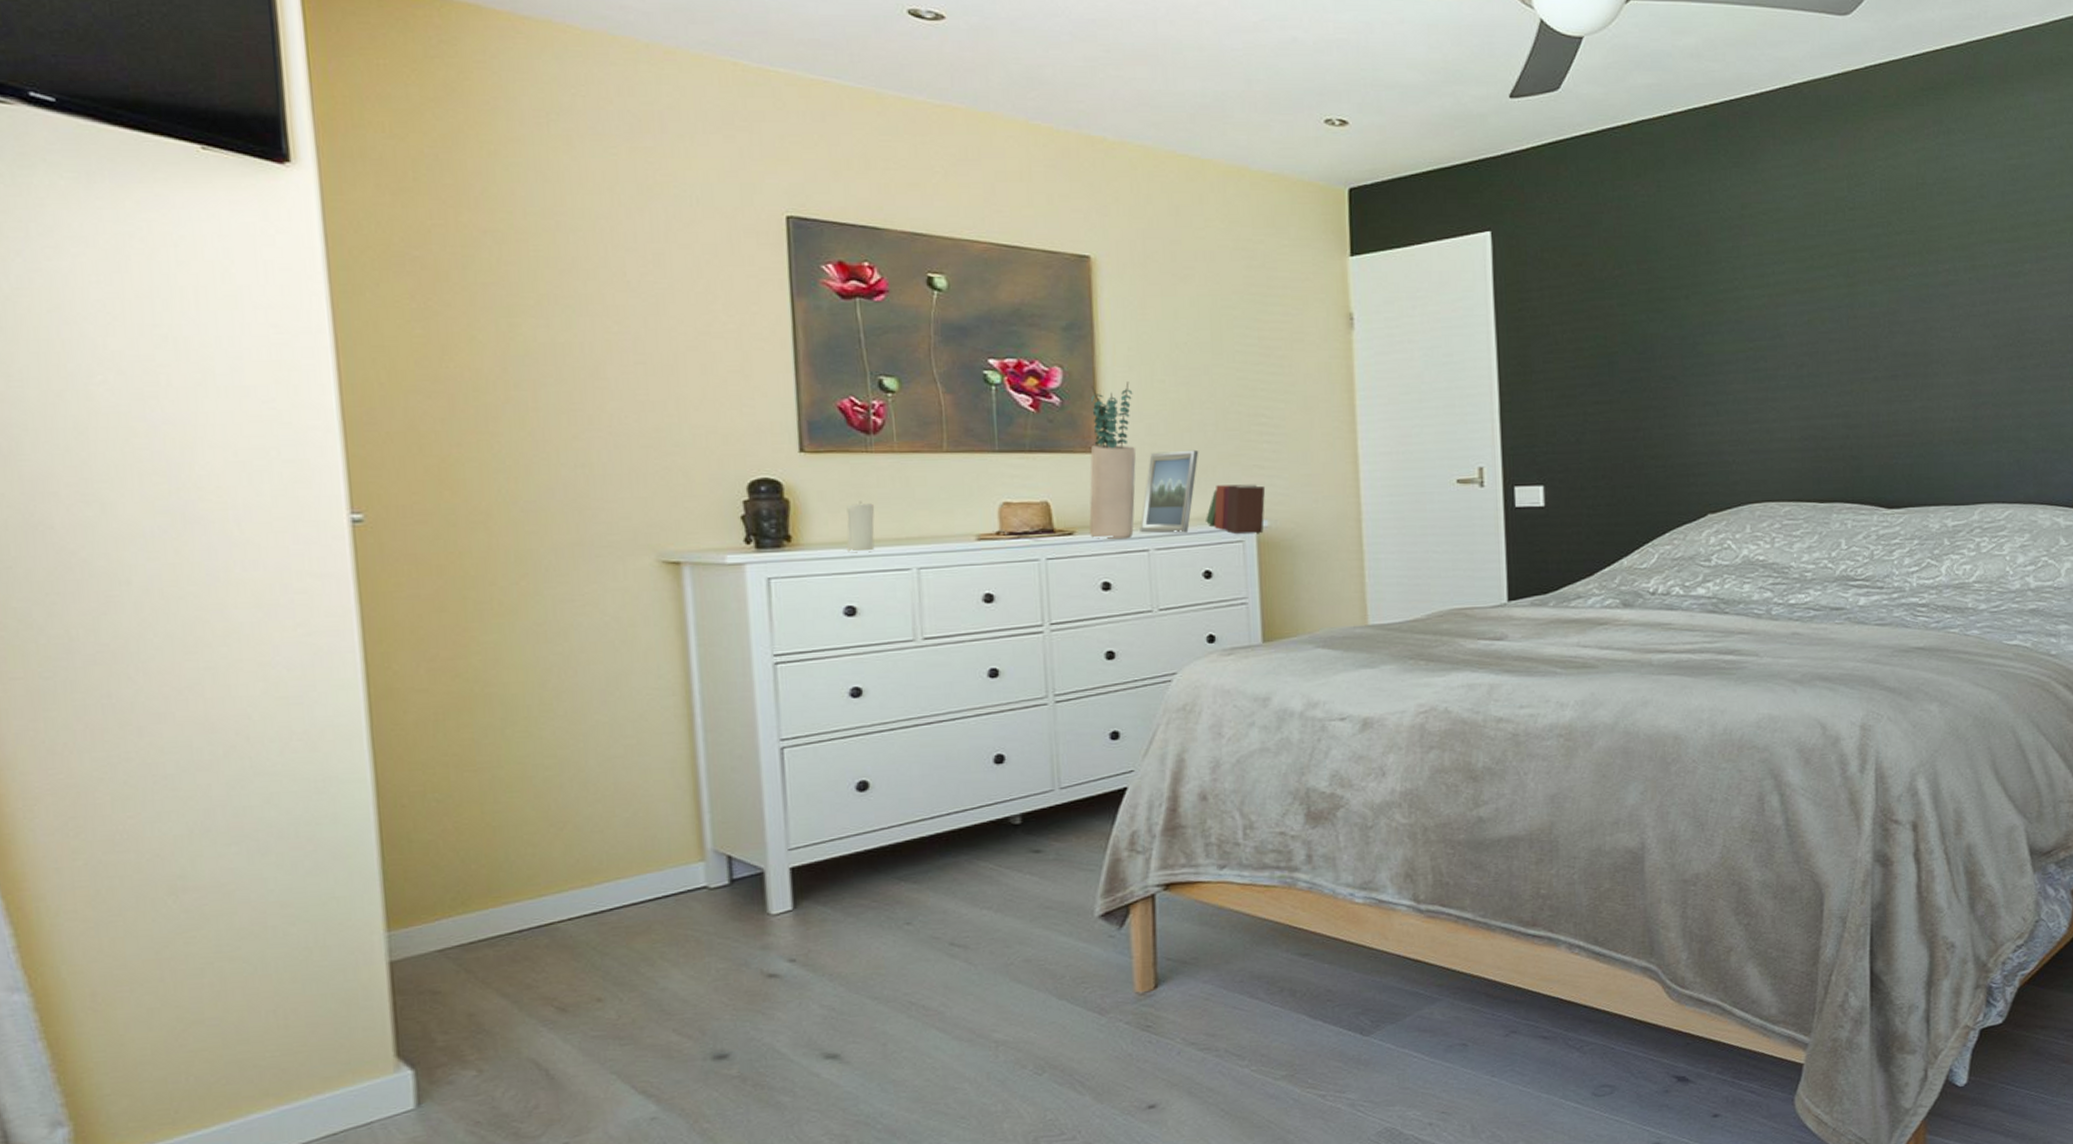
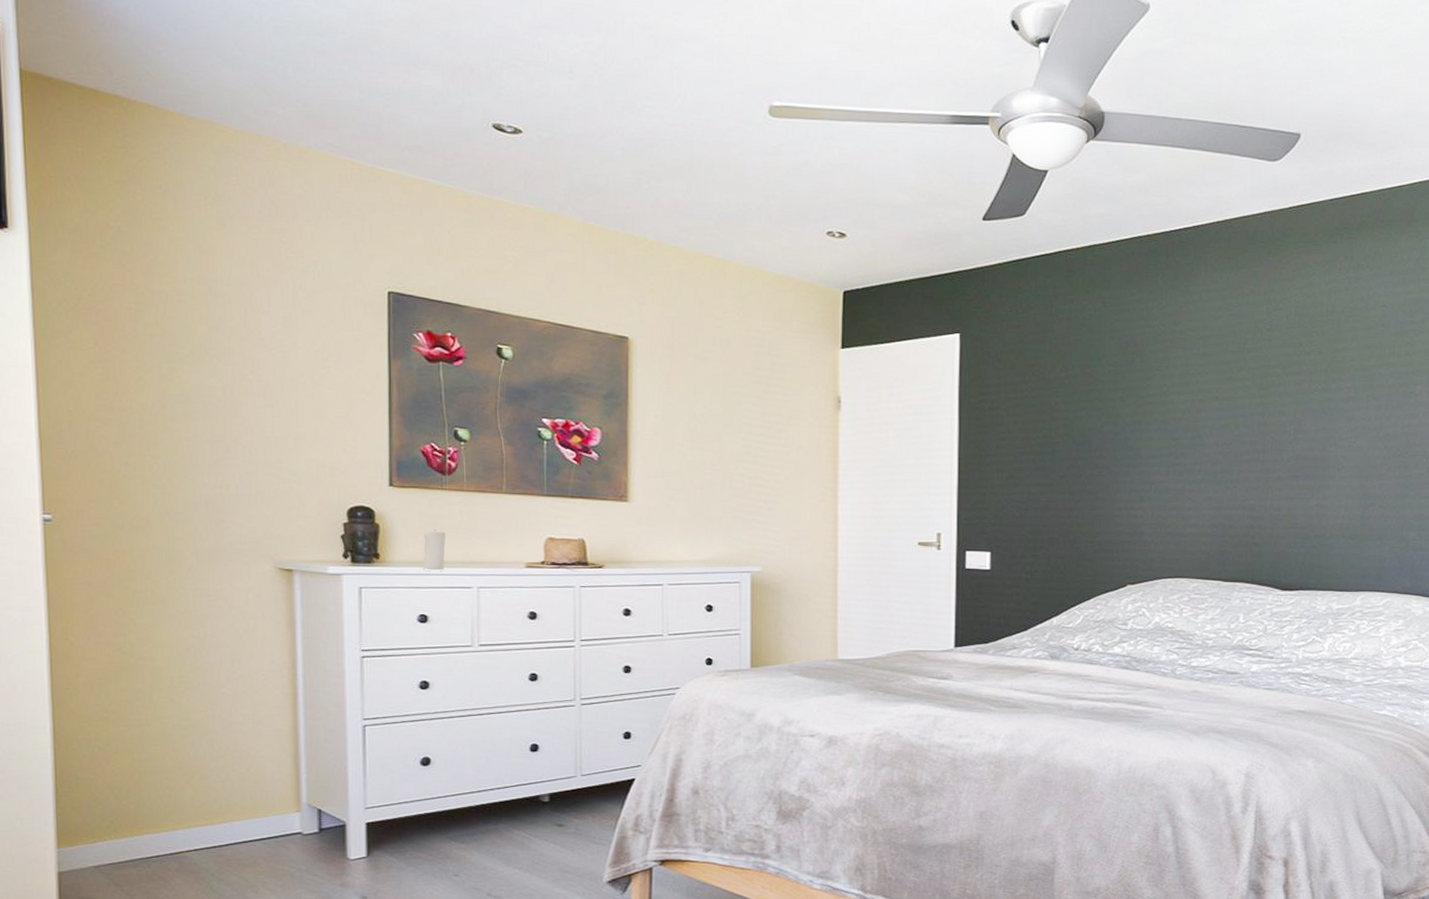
vase: present [1089,382,1137,540] -> none [615,444,657,575]
picture frame: present [1139,449,1199,534] -> none [656,503,708,572]
books: present [1206,484,1266,535] -> none [710,534,761,577]

